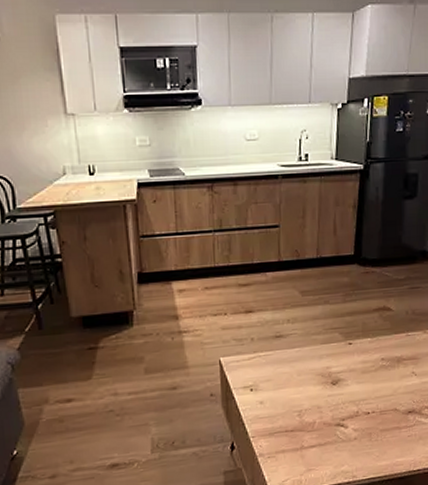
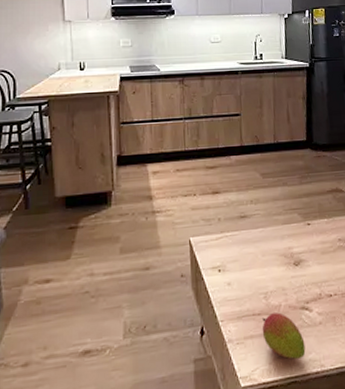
fruit: none [294,429,338,472] -> present [262,312,306,360]

